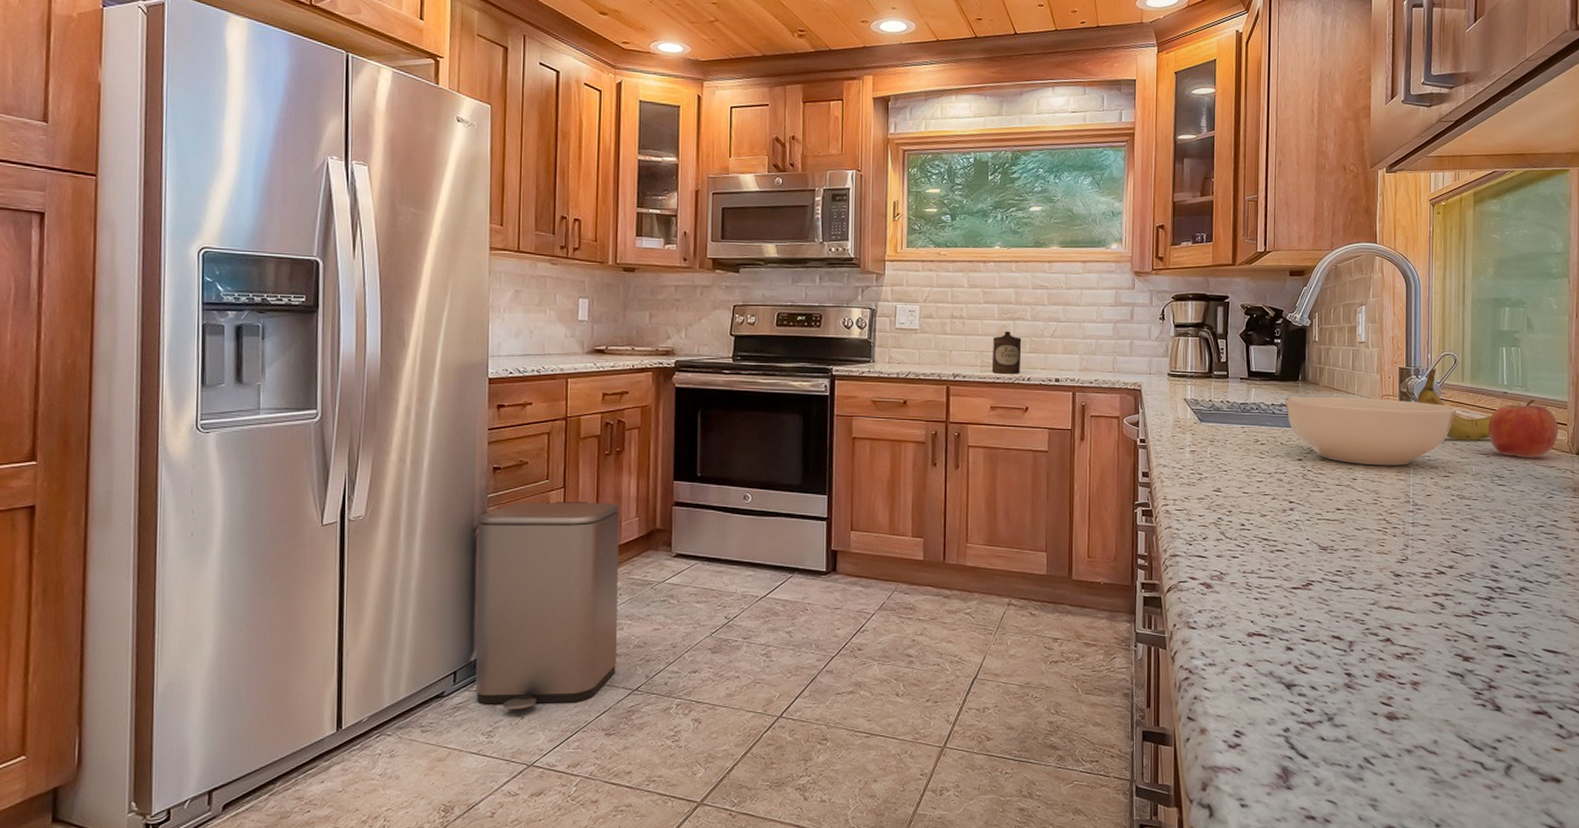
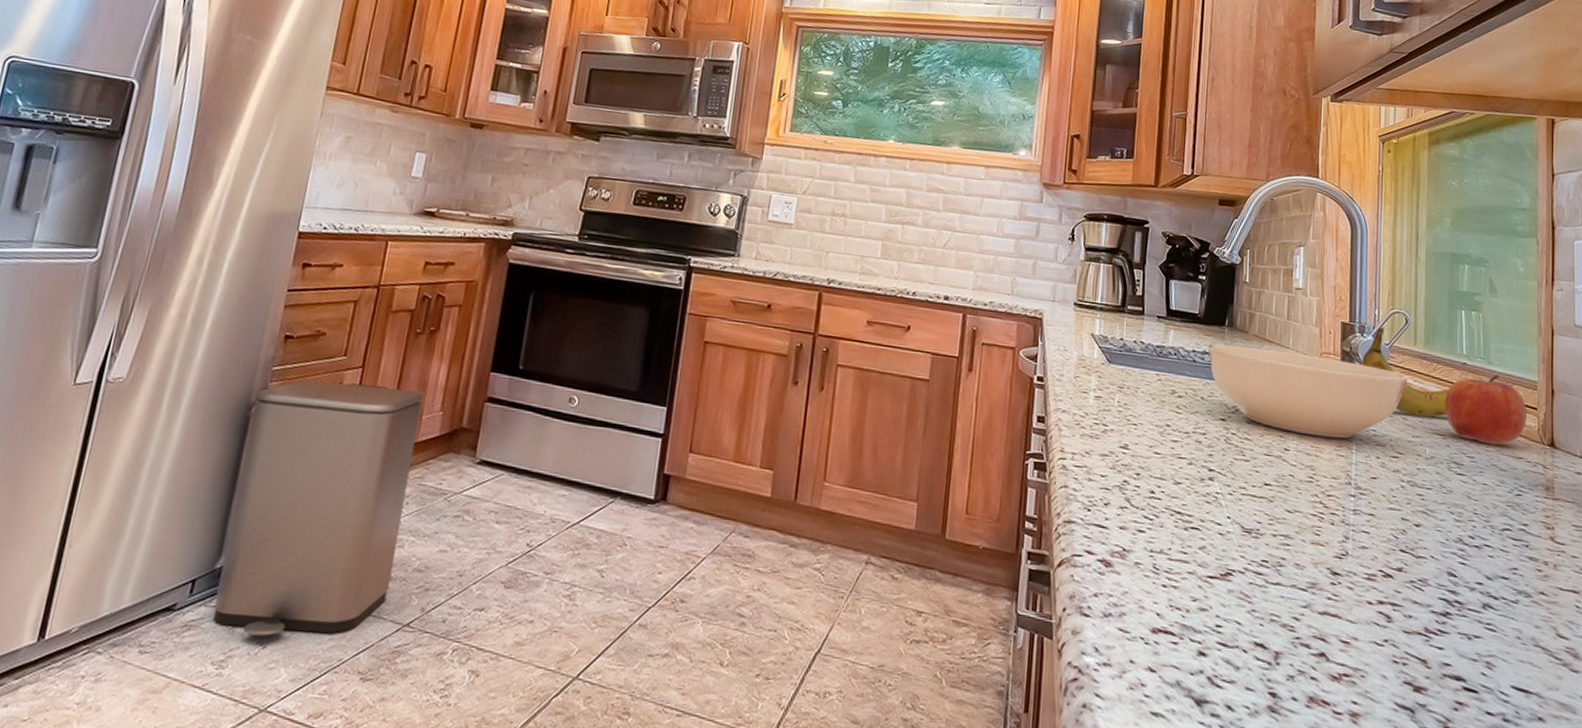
canister: present [991,331,1022,375] -> none [872,236,910,287]

